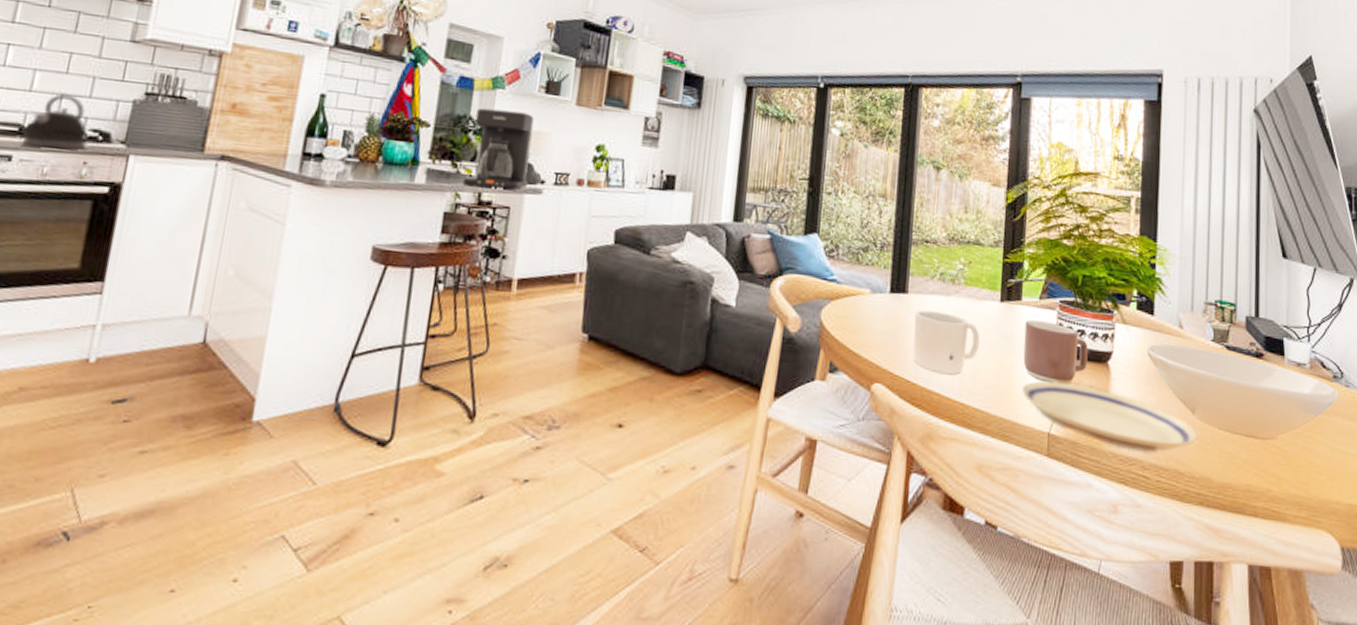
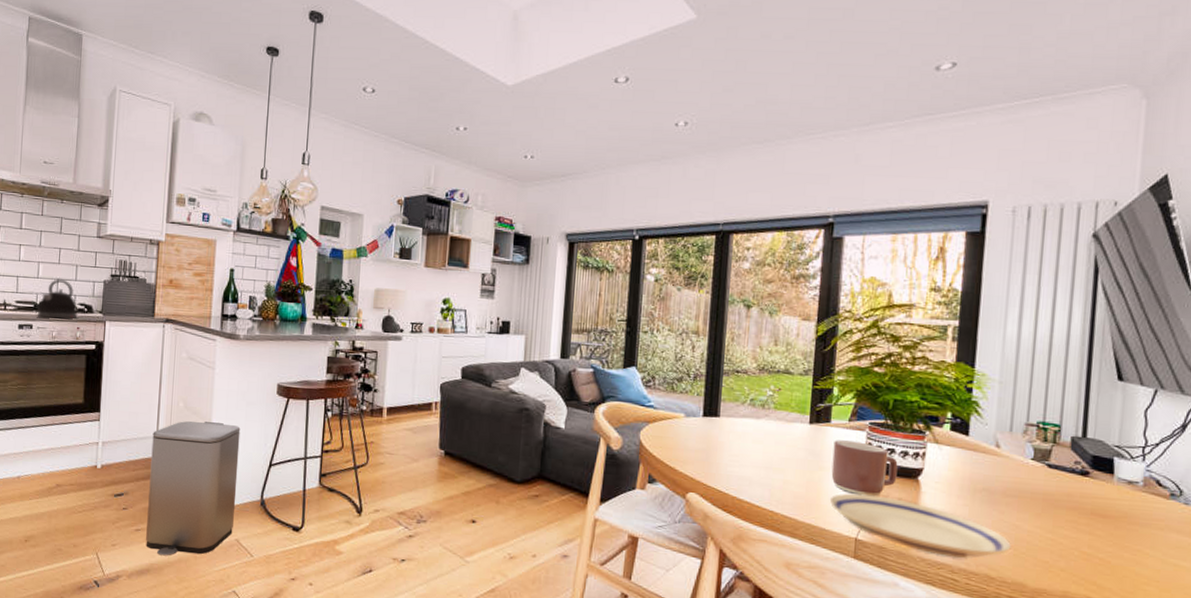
pedal bin: none [153,295,315,489] -> present [146,421,241,556]
coffee maker: present [464,107,534,191] -> none [341,273,392,338]
mug: present [913,310,980,375] -> none [724,431,789,487]
bowl: present [1147,344,1338,440] -> none [960,462,1175,552]

